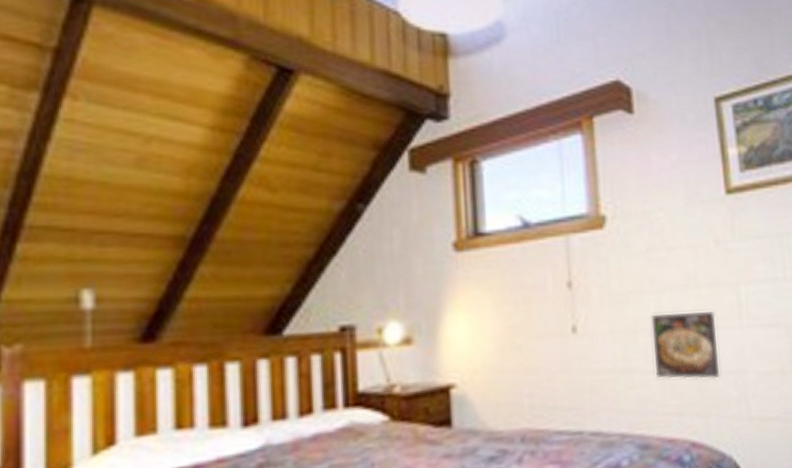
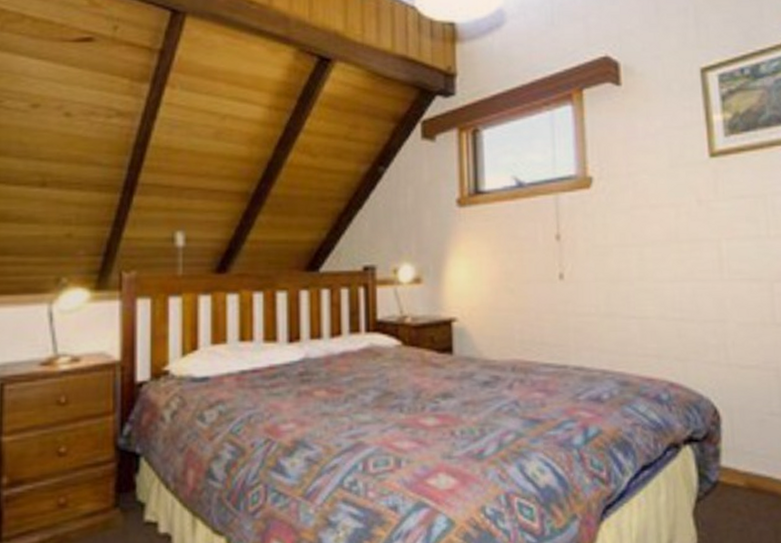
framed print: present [650,311,721,380] -> none [632,263,700,327]

